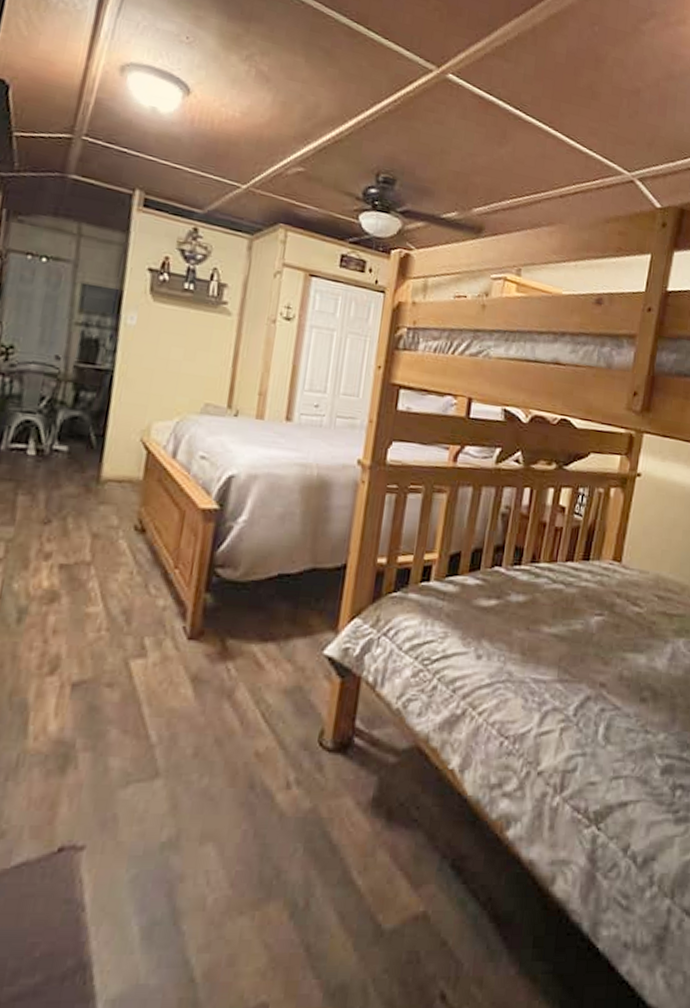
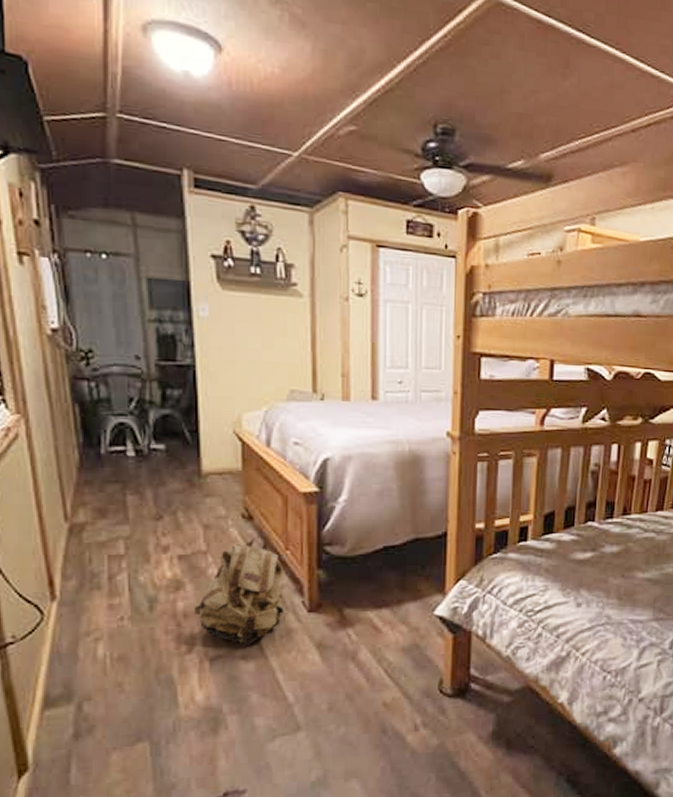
backpack: none [64,550,169,673] -> present [193,535,284,647]

